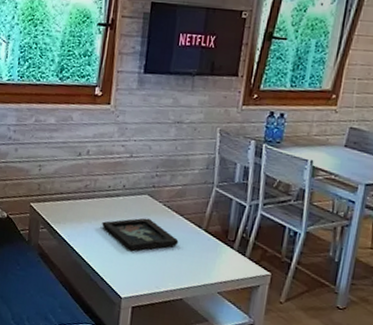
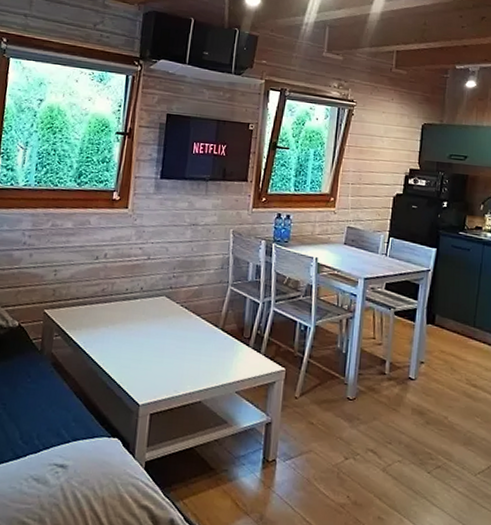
decorative tray: present [102,218,179,251] -> none [119,319,196,354]

